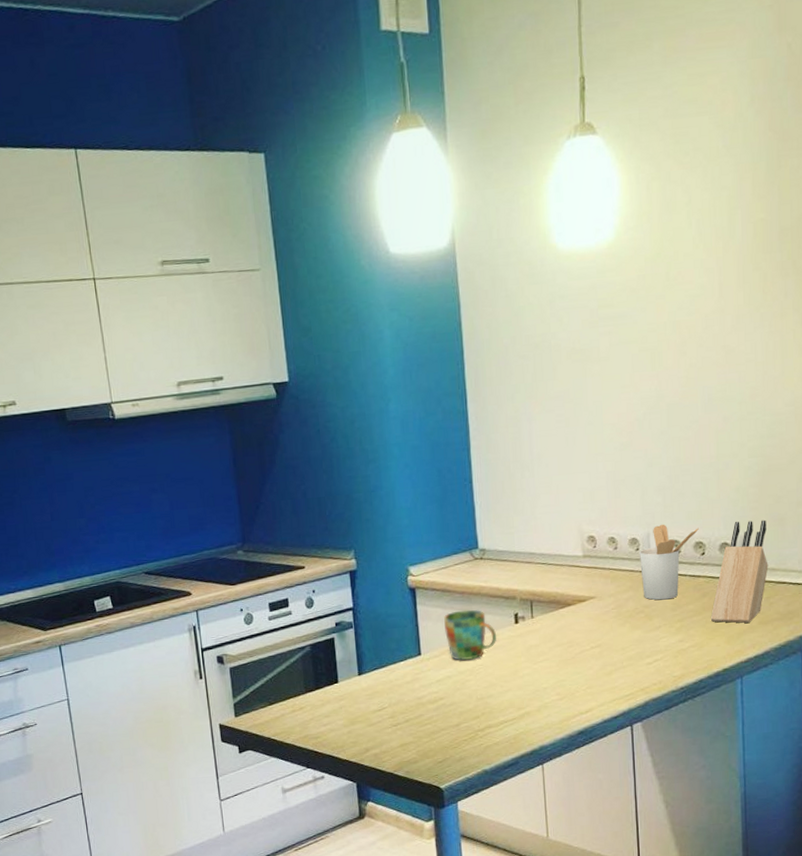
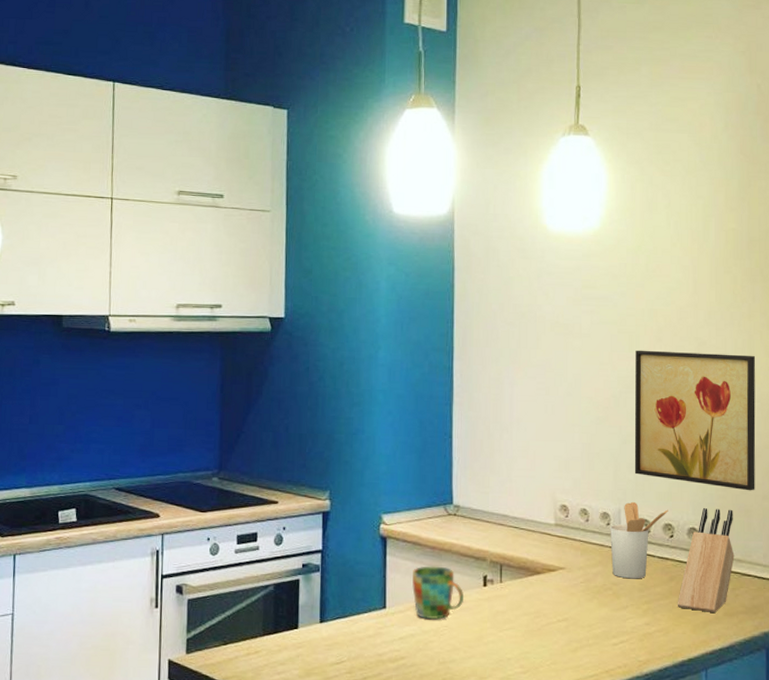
wall art: none [658,357,789,499] -> present [634,350,756,491]

